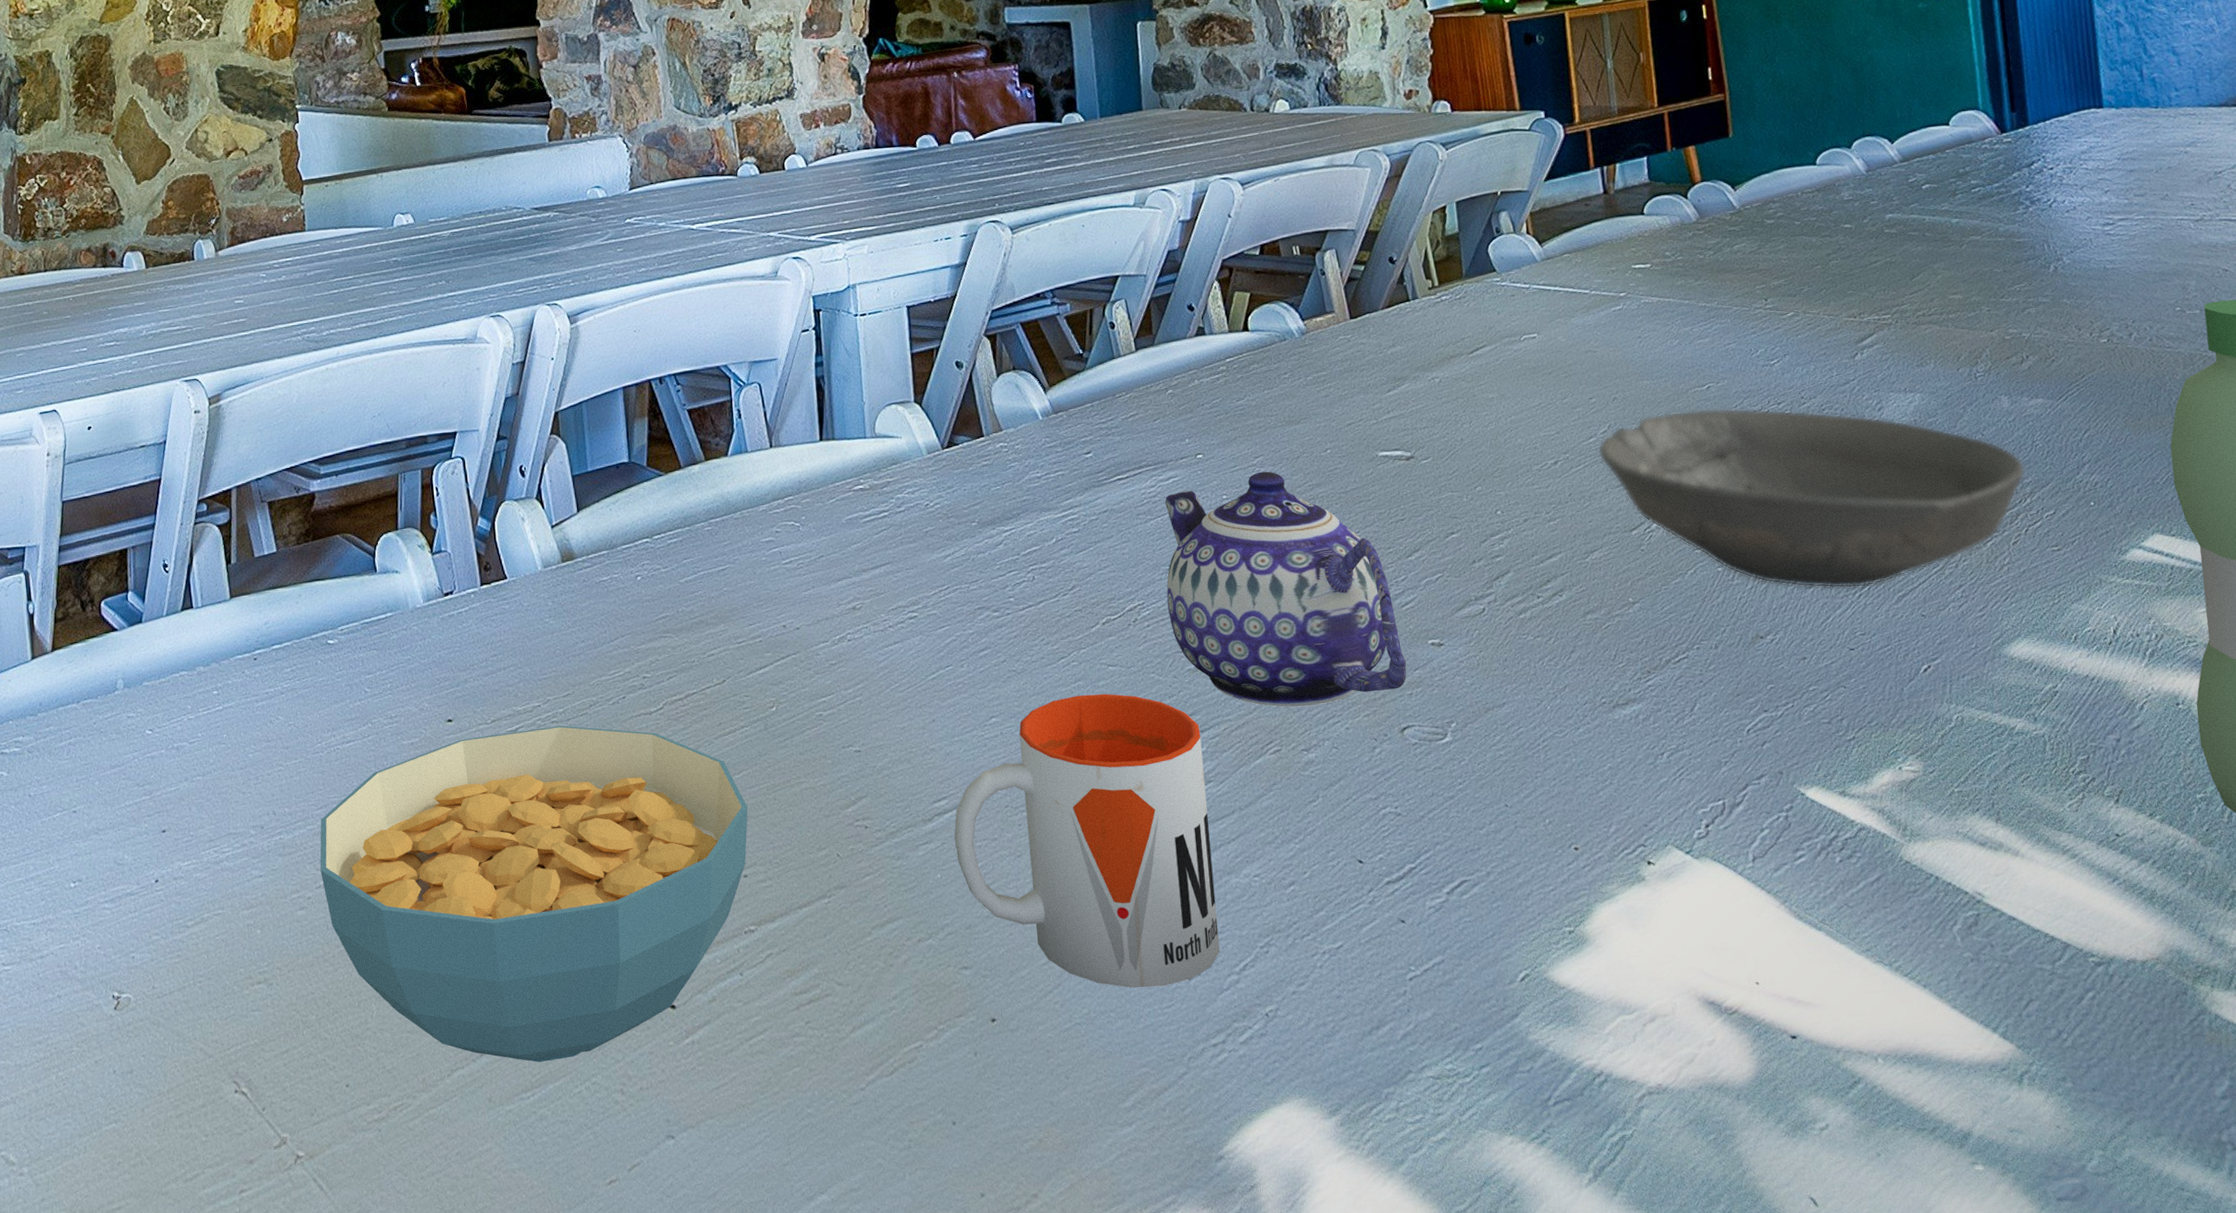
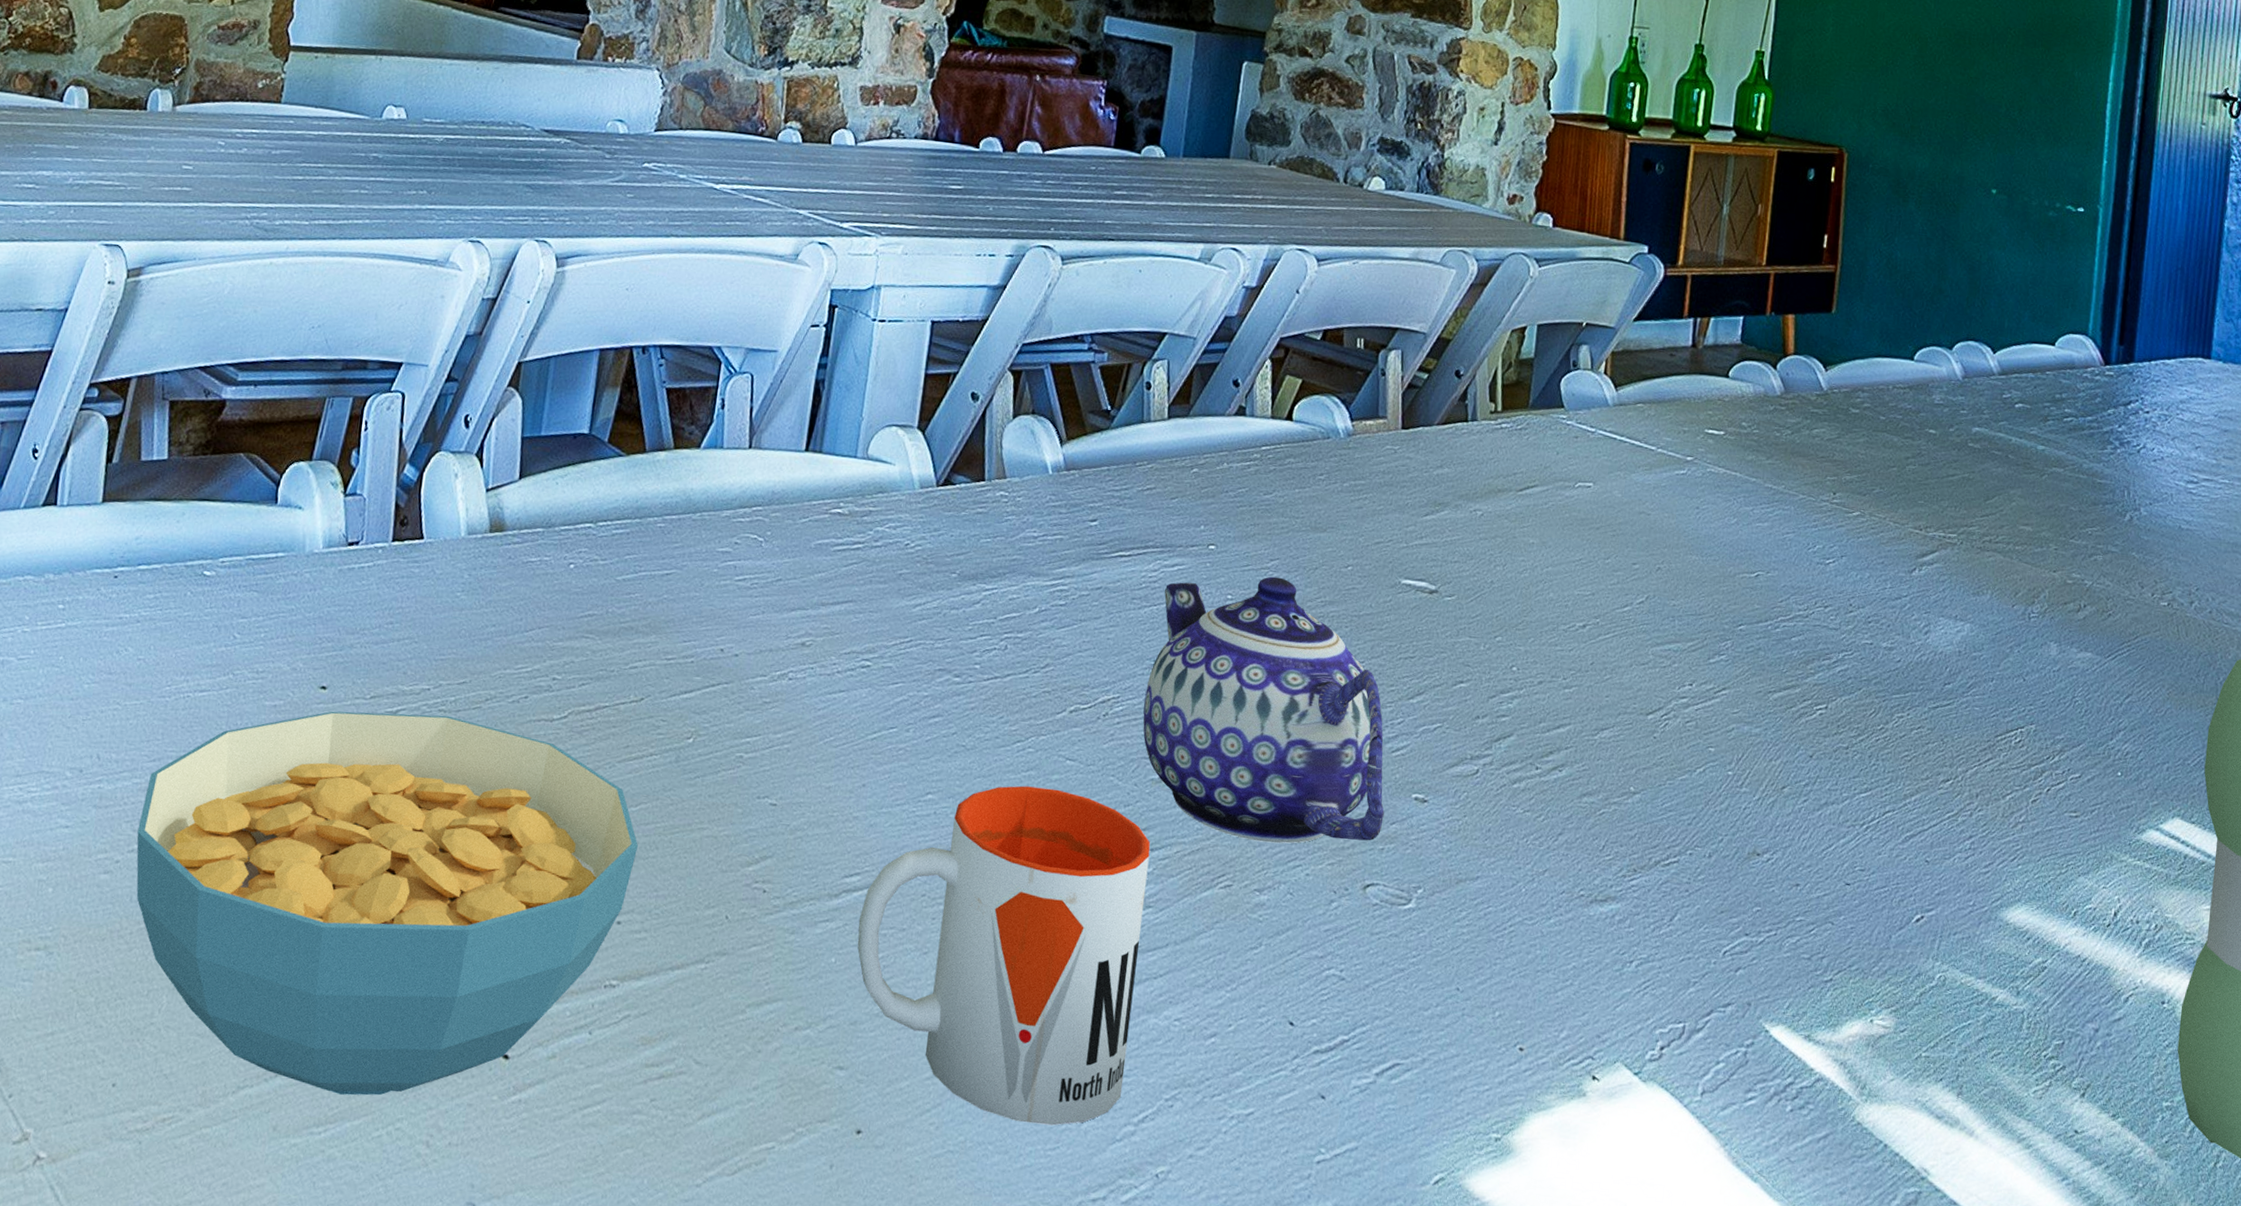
bowl: present [1598,408,2026,589] -> none [1630,594,2060,821]

